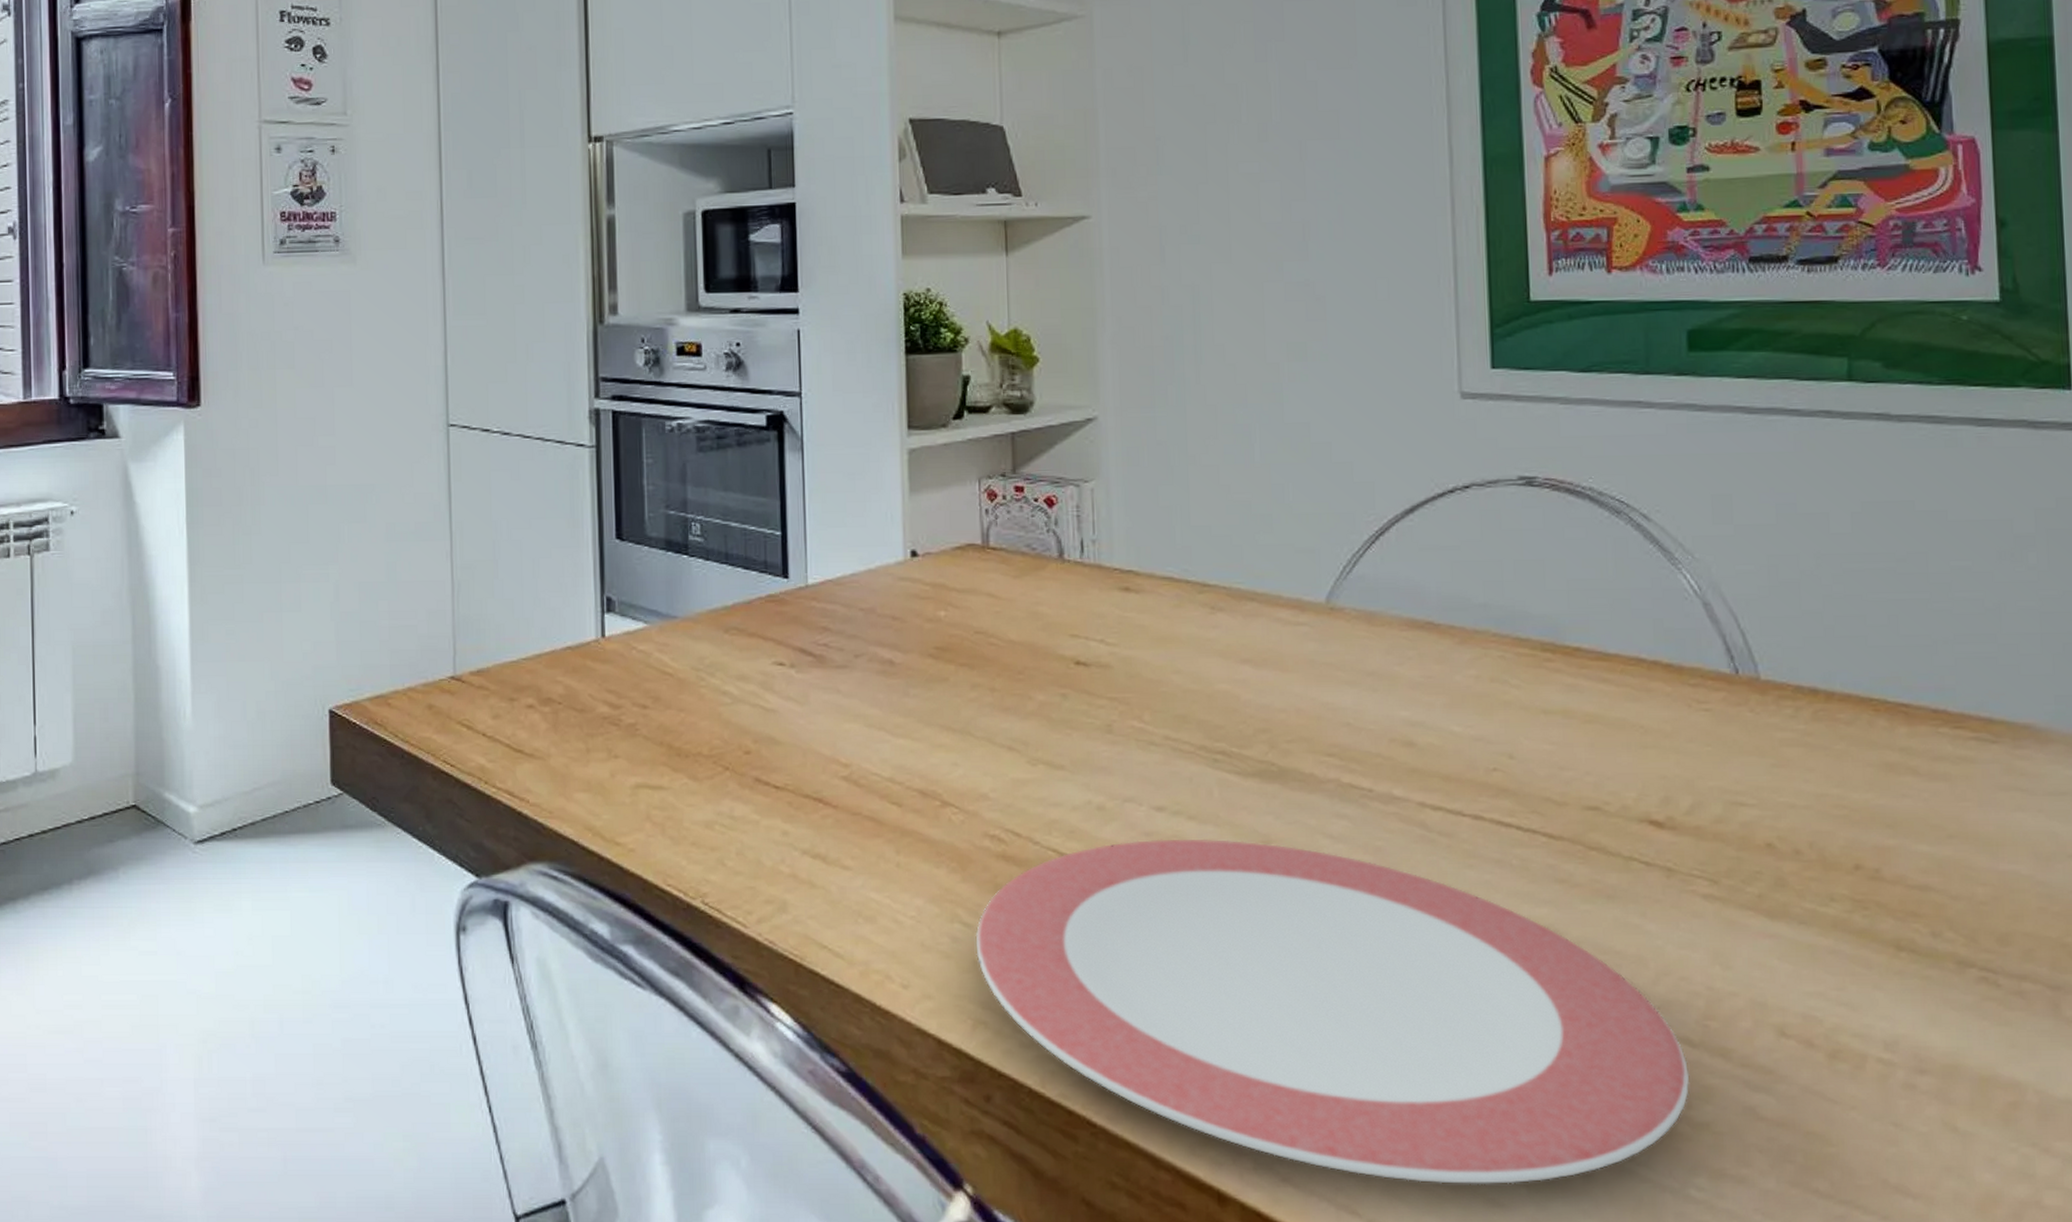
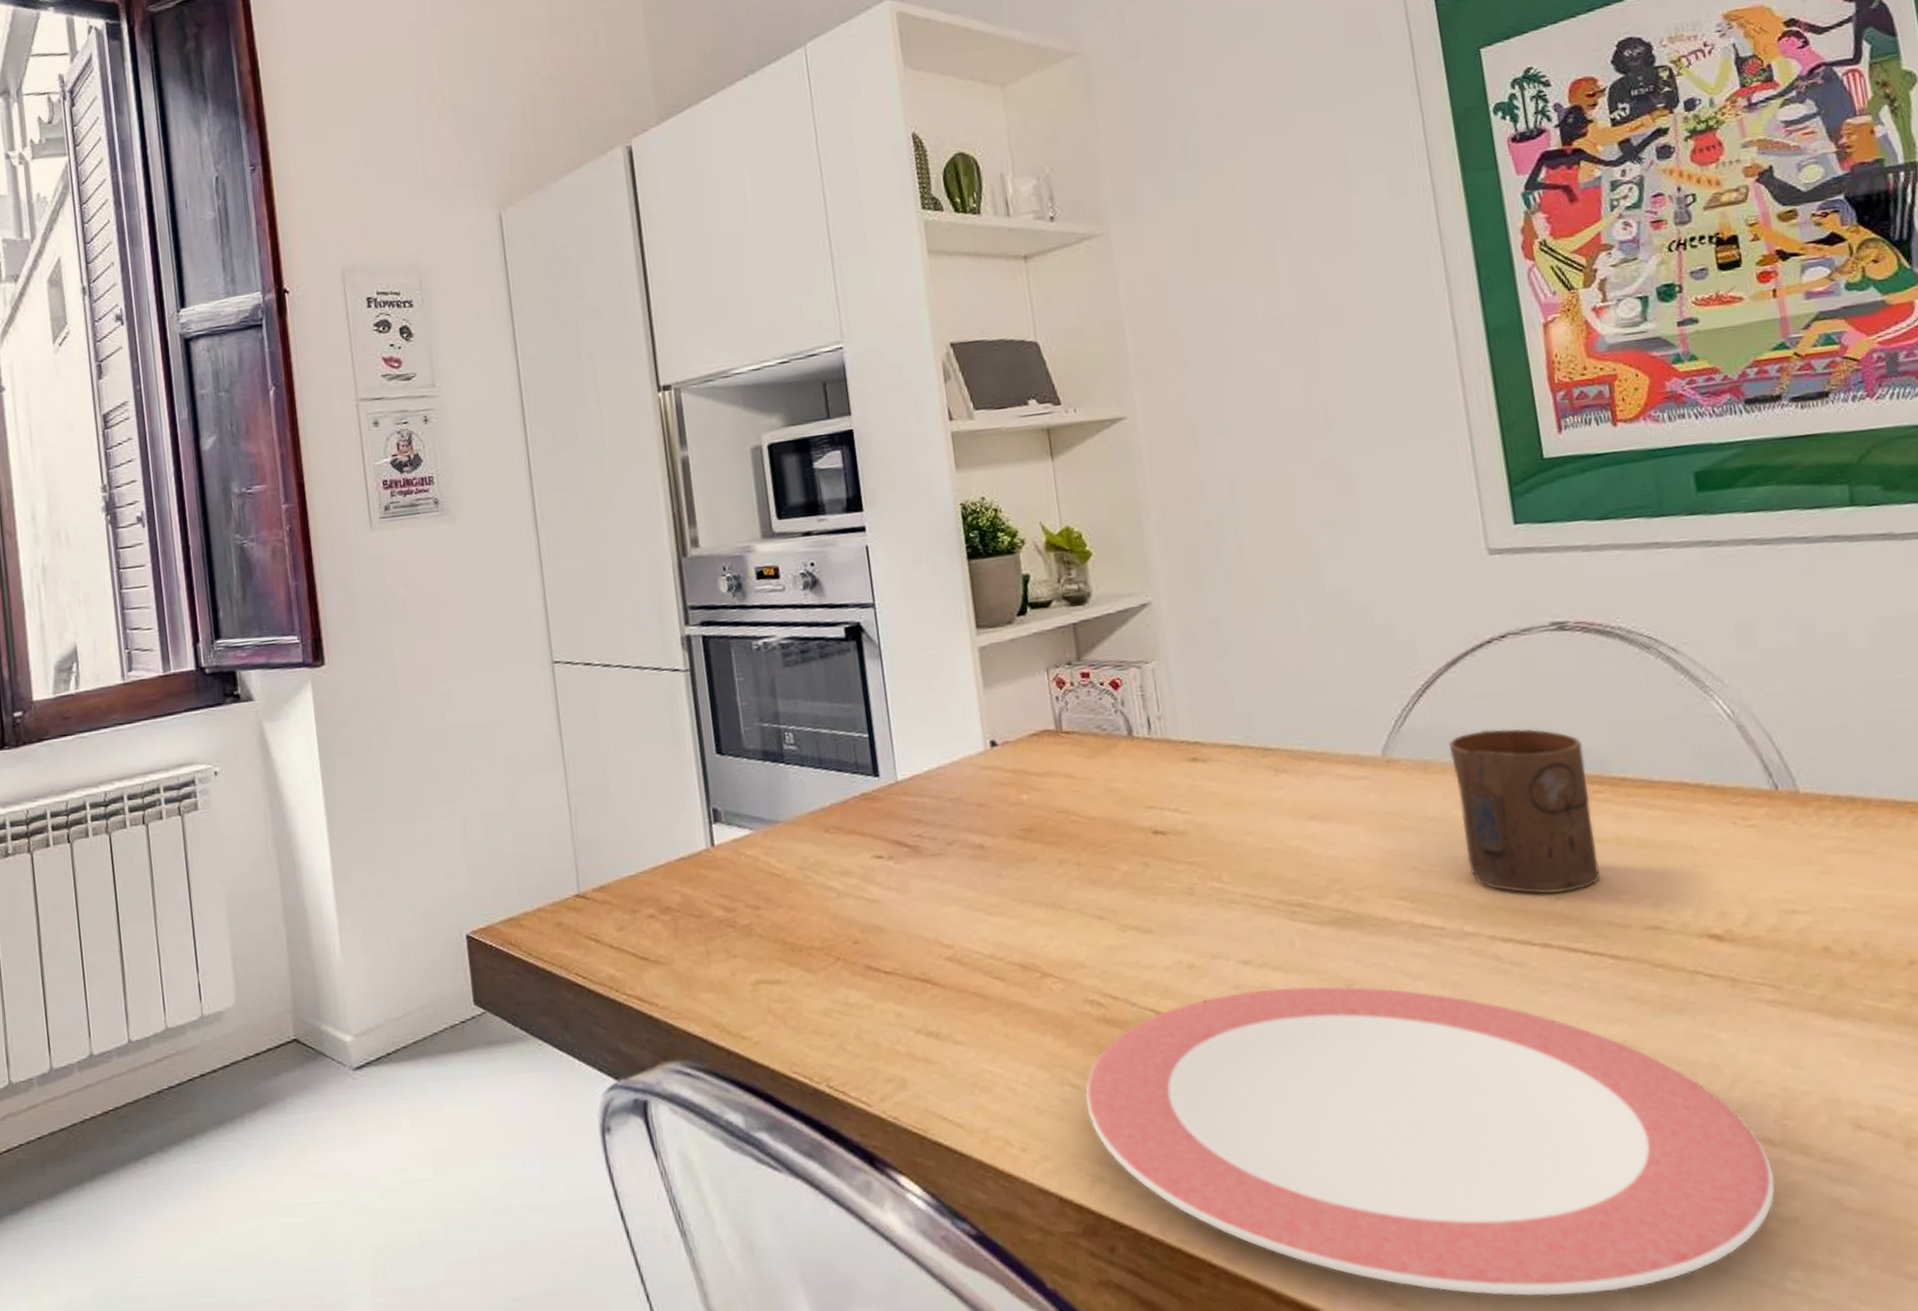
cup: none [1397,584,1543,764] -> present [1448,728,1601,894]

